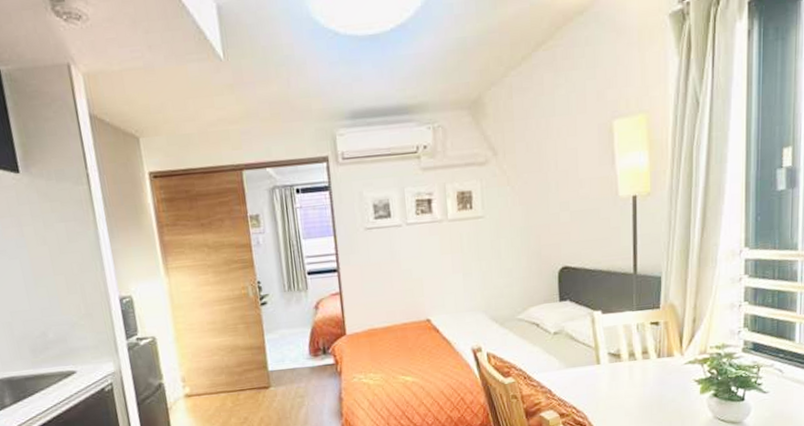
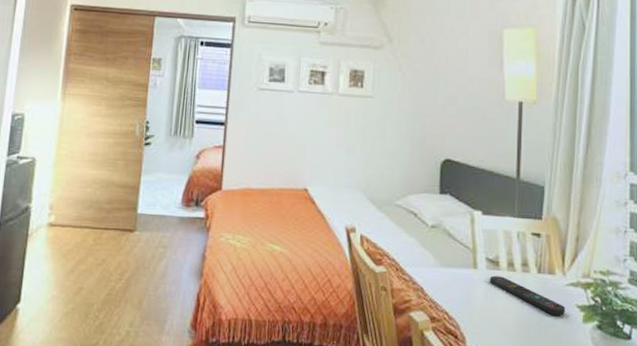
remote control: none [612,366,685,392] -> present [489,275,566,316]

